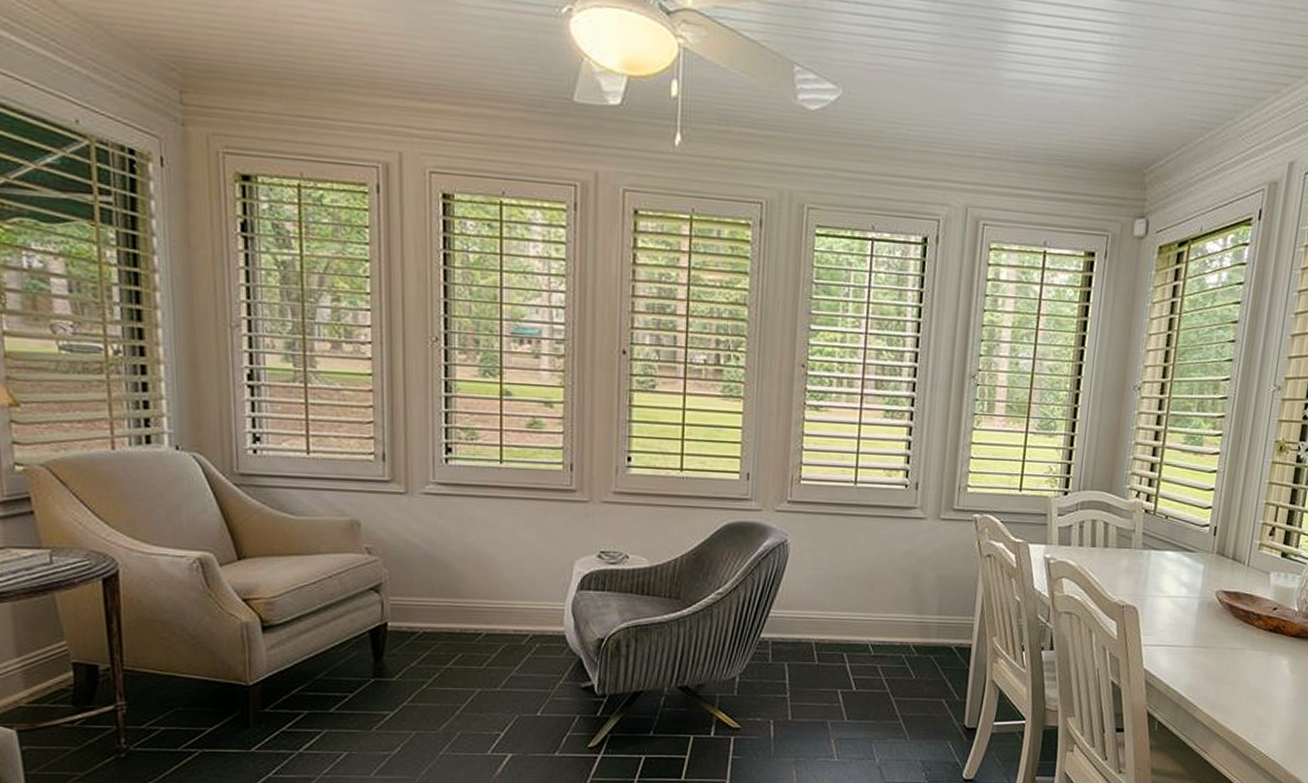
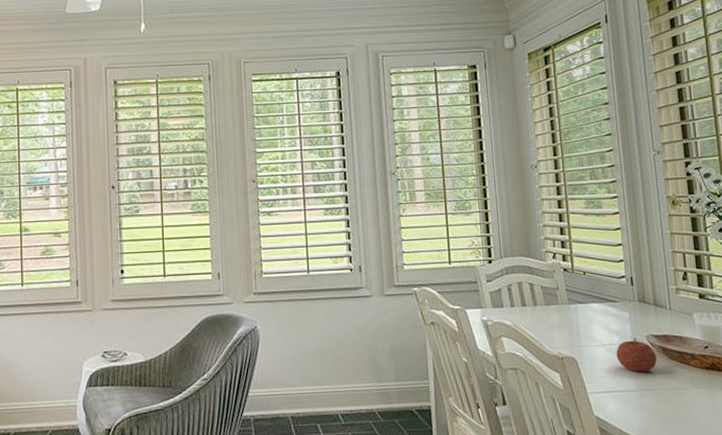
fruit: none [1180,592,1222,628] -> present [616,338,658,372]

